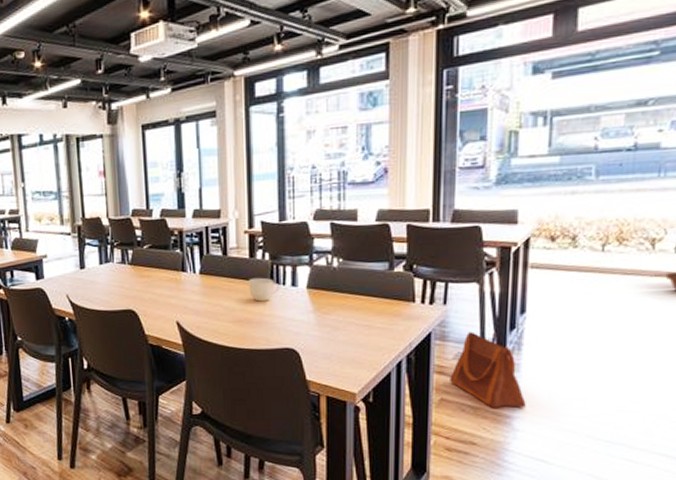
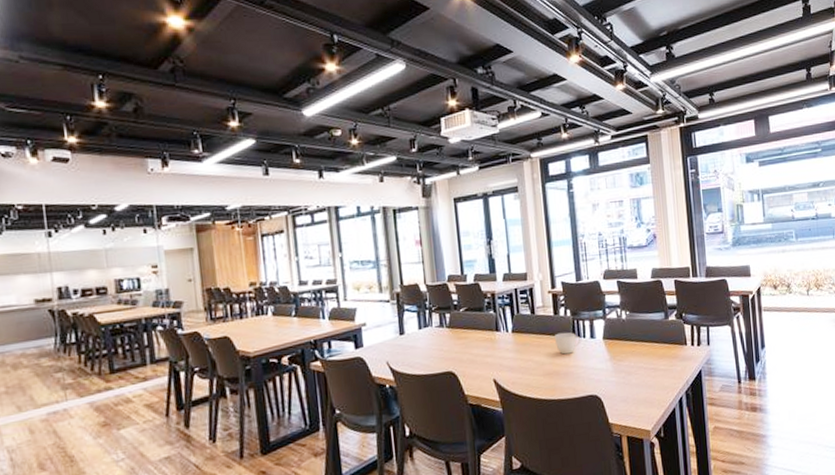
shopping bag: present [450,331,526,408] -> none [719,366,775,430]

